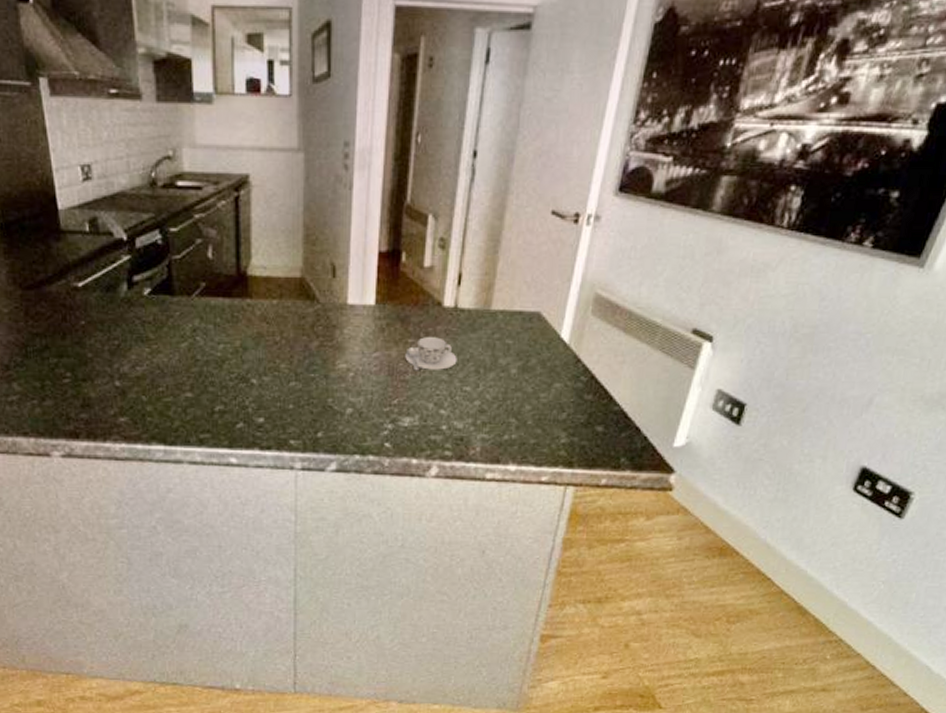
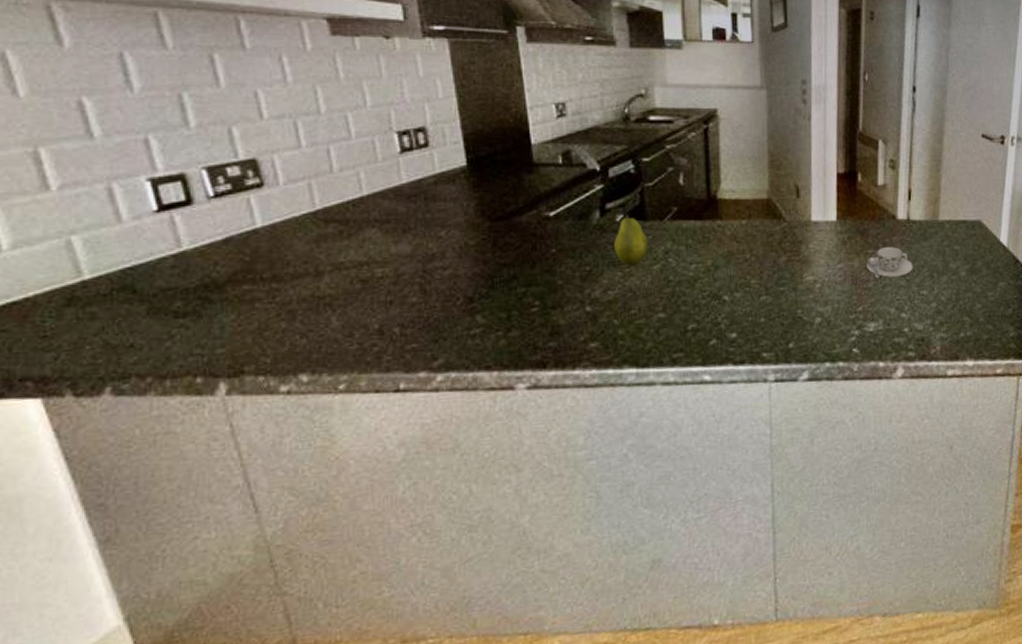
fruit: none [142,288,176,343] -> present [614,214,648,266]

